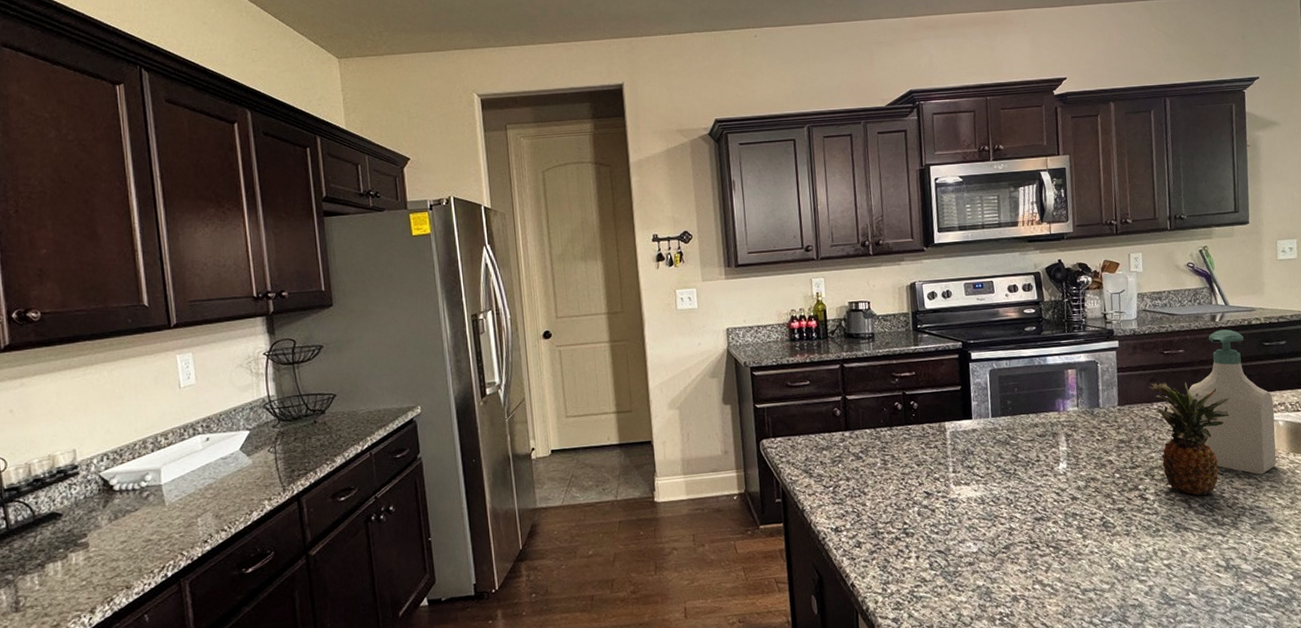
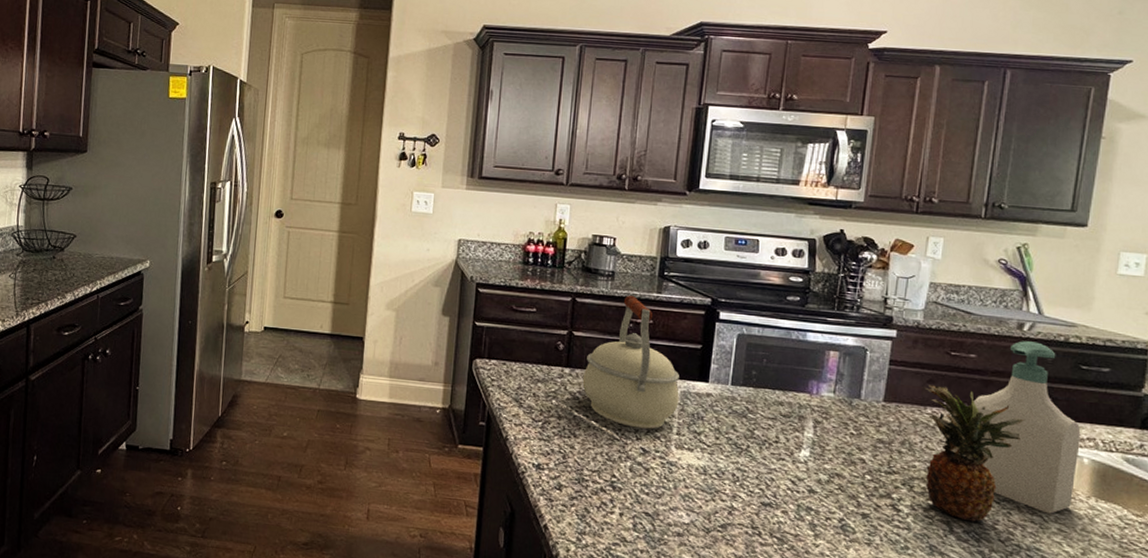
kettle: none [862,352,950,475] -> present [582,295,679,430]

